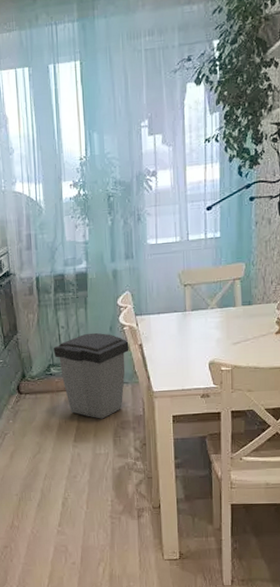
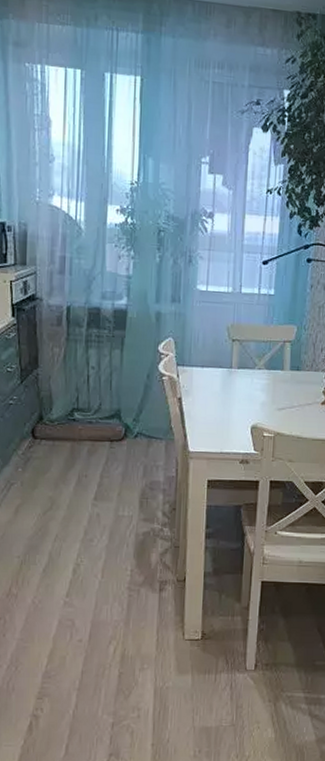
trash can: present [54,332,129,419] -> none [80,378,167,477]

